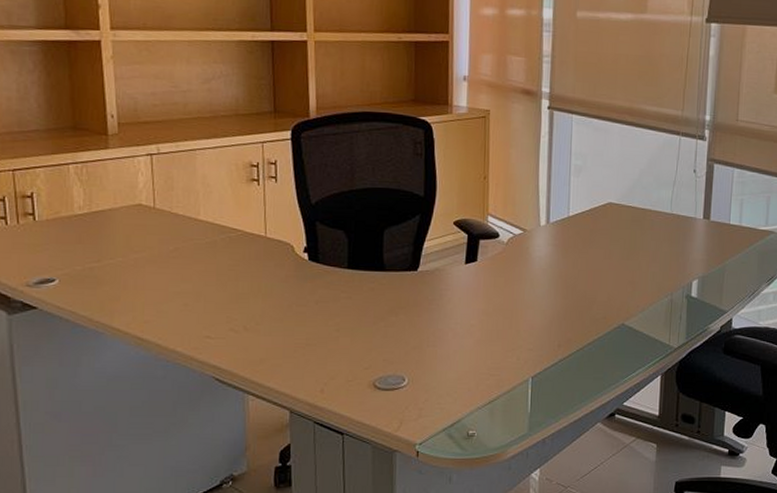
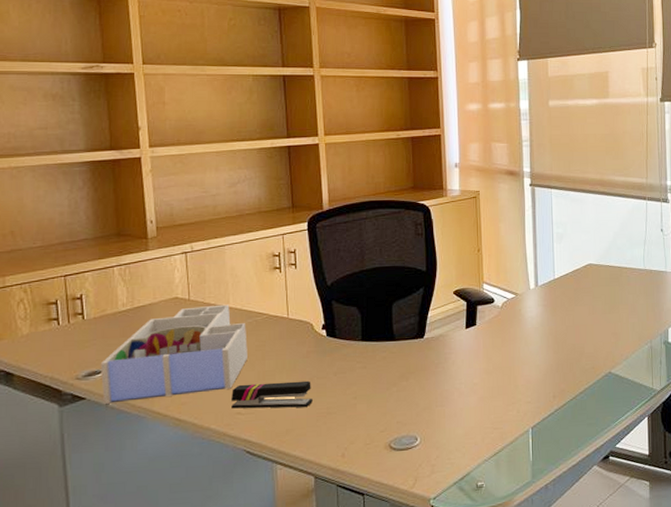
desk organizer: none [53,216,219,316] -> present [100,304,248,404]
stapler: none [200,306,290,335] -> present [231,380,313,409]

